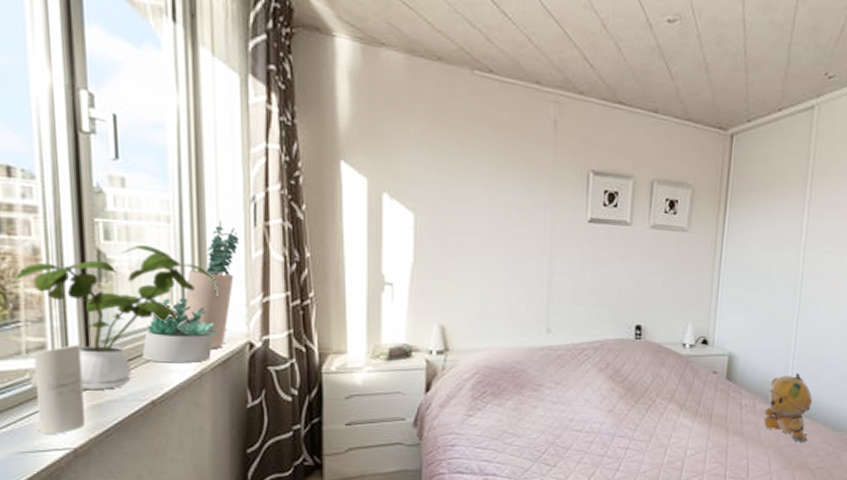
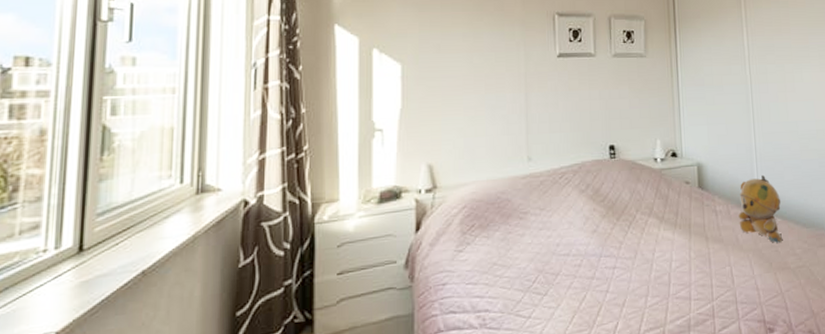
house plant: present [14,245,218,391] -> none [17,117,217,268]
candle: present [30,345,85,434] -> none [18,221,75,320]
succulent plant: present [142,297,217,364] -> none [136,163,214,231]
vase: present [182,220,240,350] -> none [180,87,240,211]

